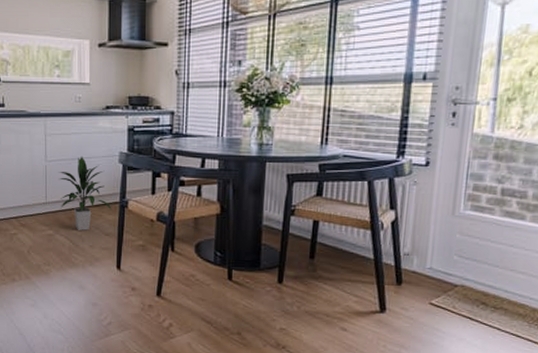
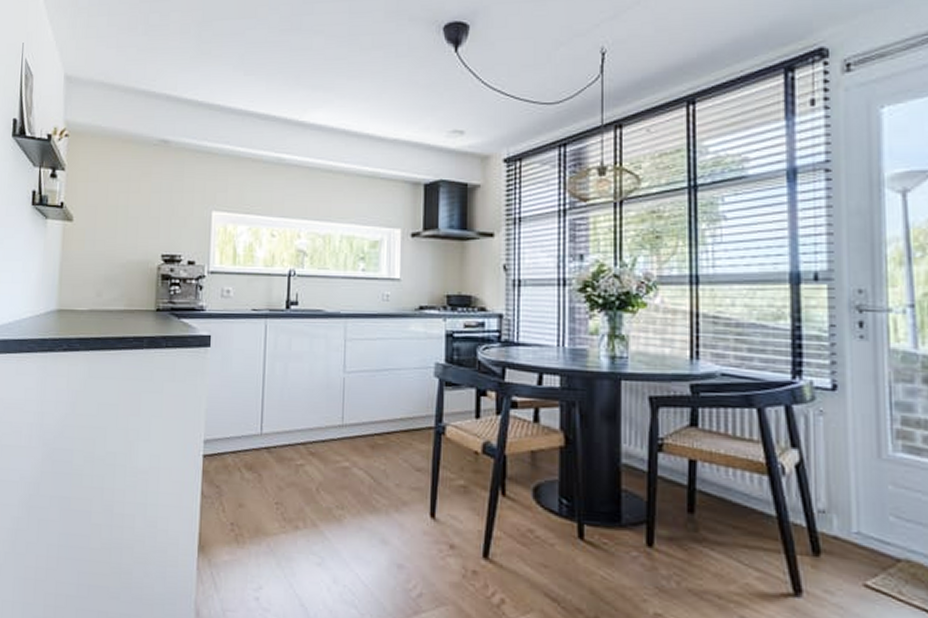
indoor plant: present [58,156,113,231] -> none [358,366,427,464]

